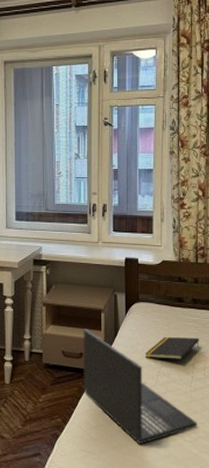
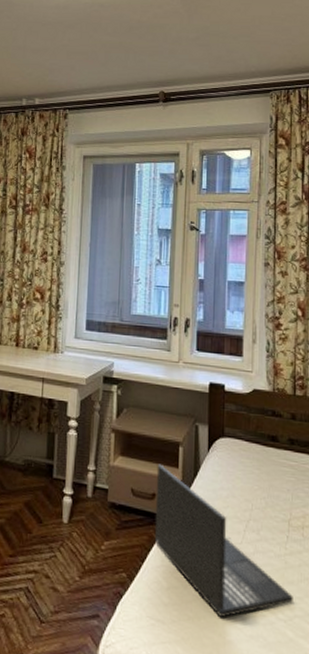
notepad: present [145,336,200,359] -> none [230,482,297,513]

